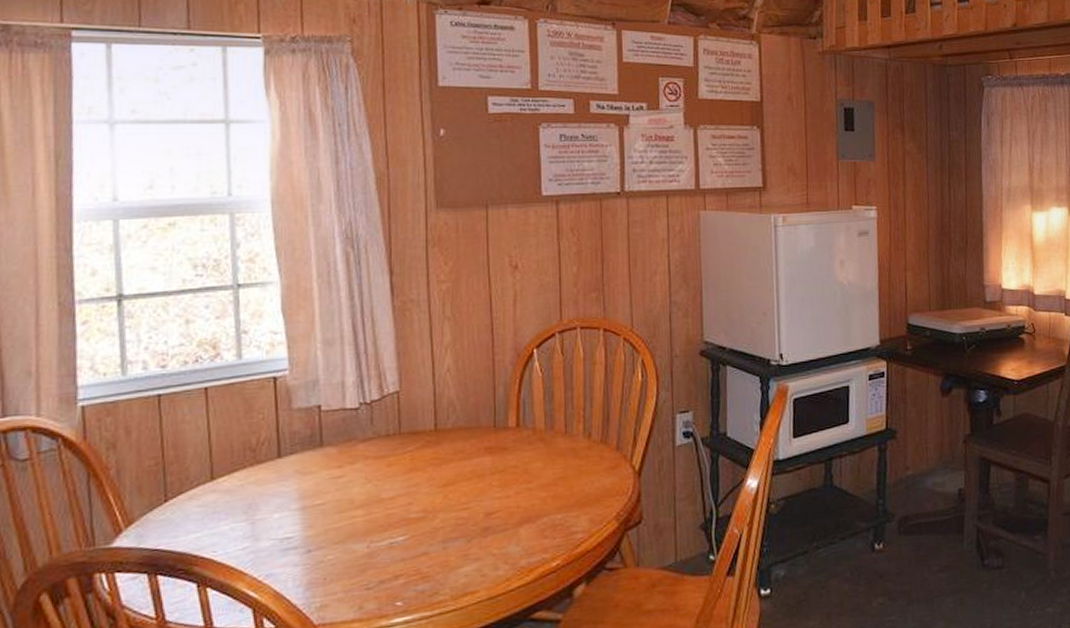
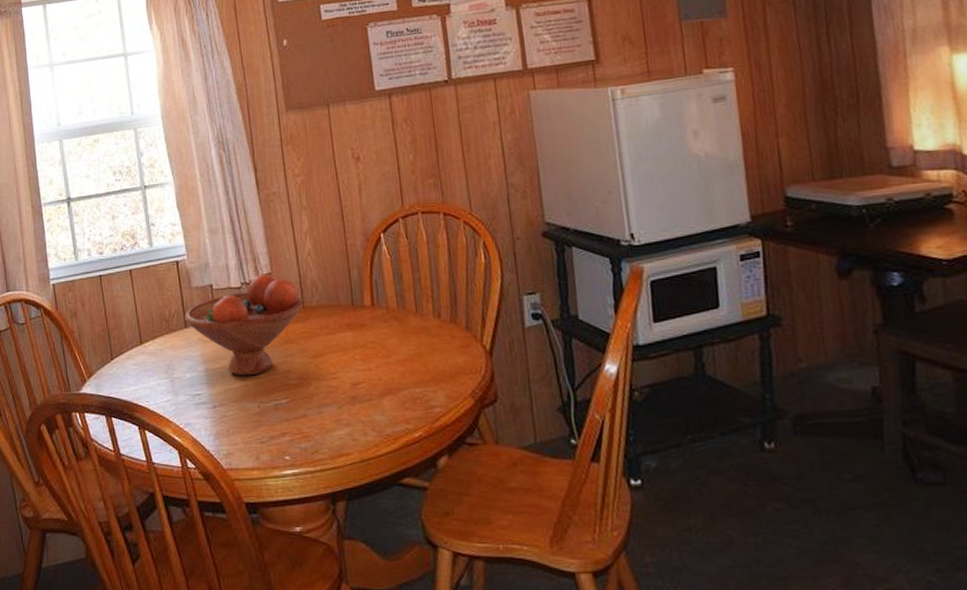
fruit bowl: none [279,392,436,513] -> present [185,274,303,376]

